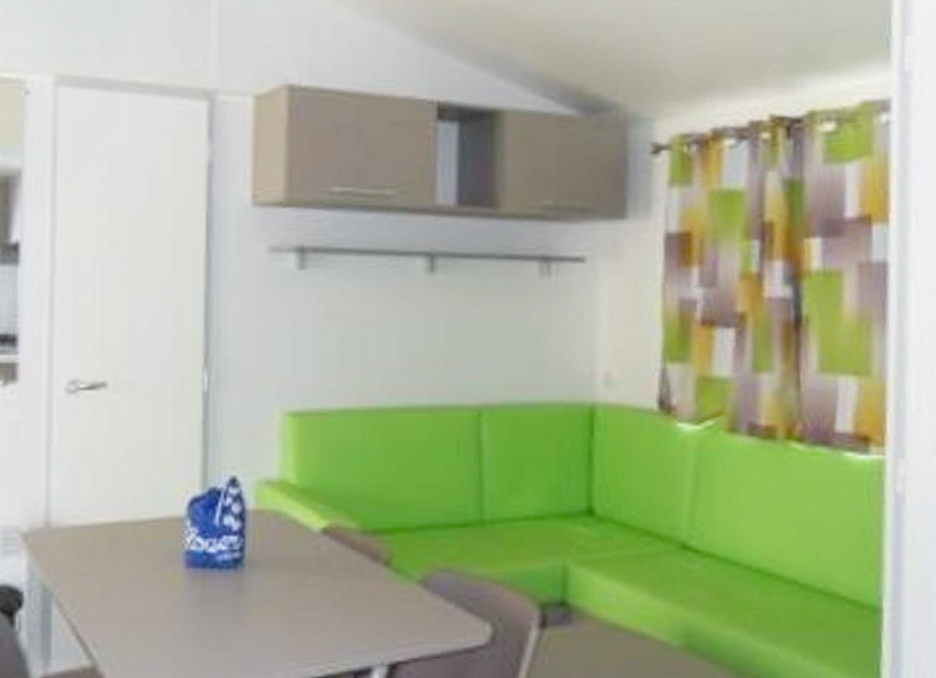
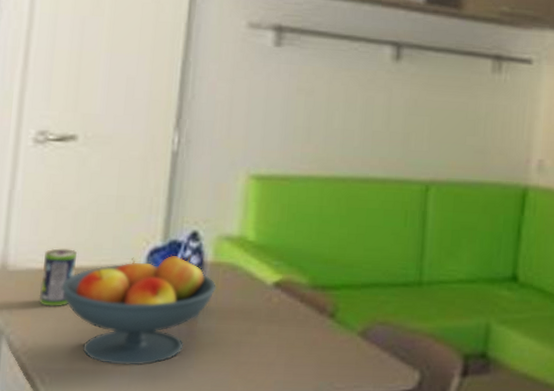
beverage can: none [84,503,119,565] -> present [38,248,78,307]
fruit bowl: none [105,502,262,625] -> present [62,254,217,366]

